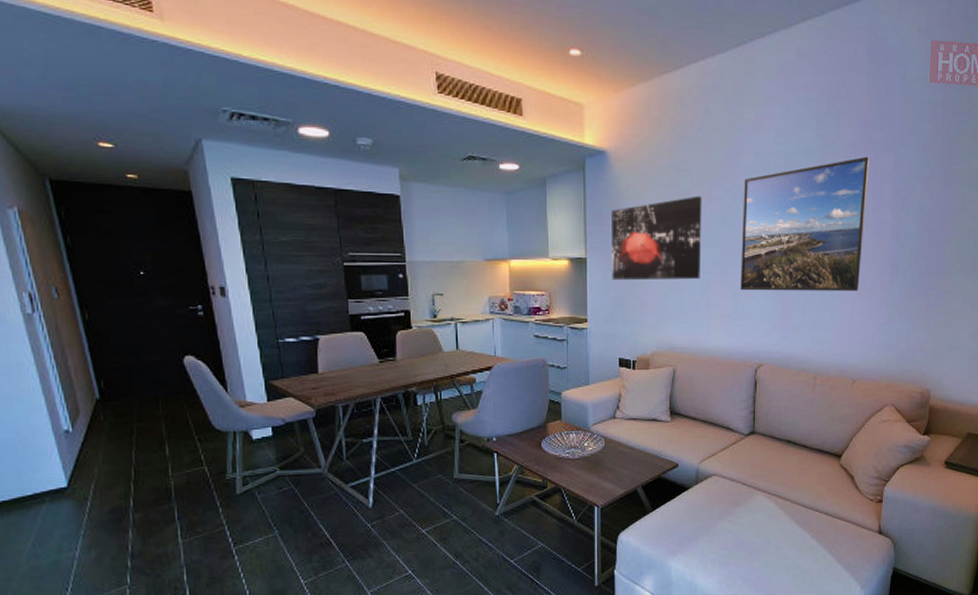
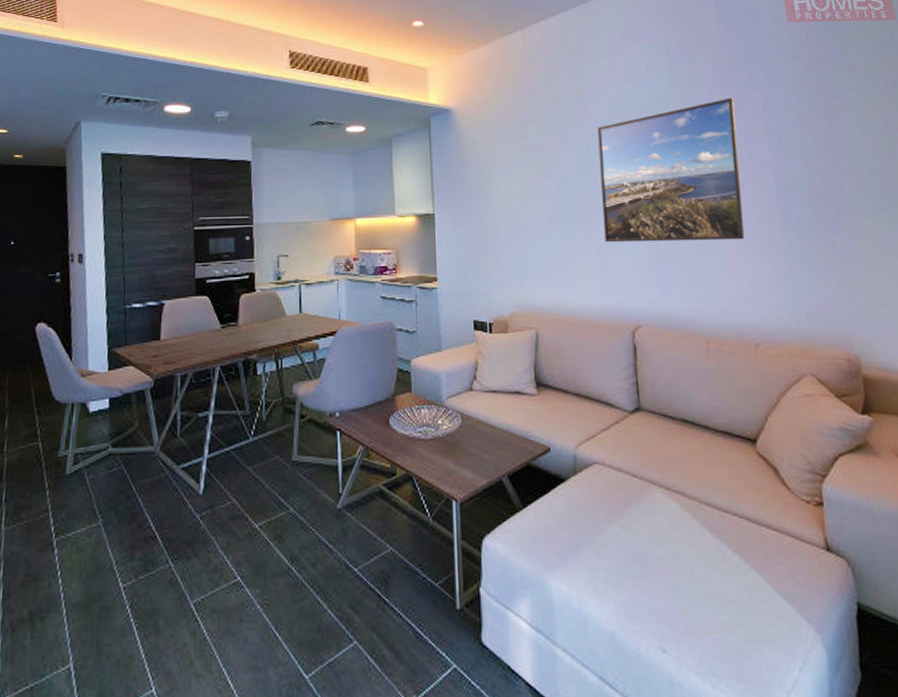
wall art: present [612,195,702,281] -> none [459,146,559,236]

